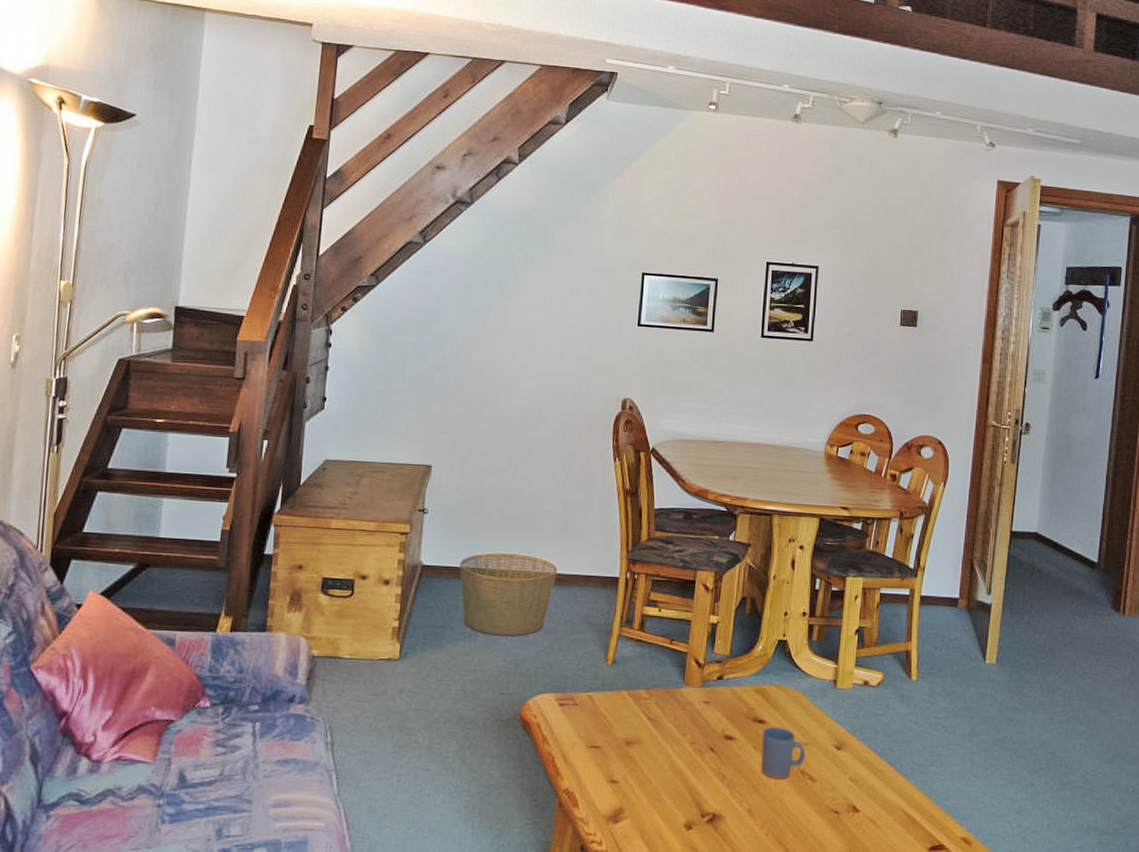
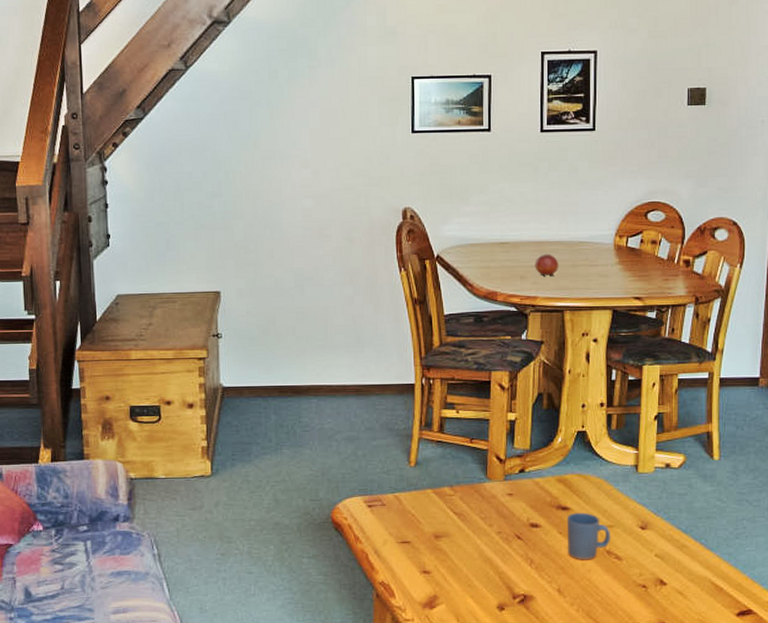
basket: present [459,552,558,637] -> none [258,369,354,447]
fruit: none [747,456,771,478] -> present [535,254,559,276]

